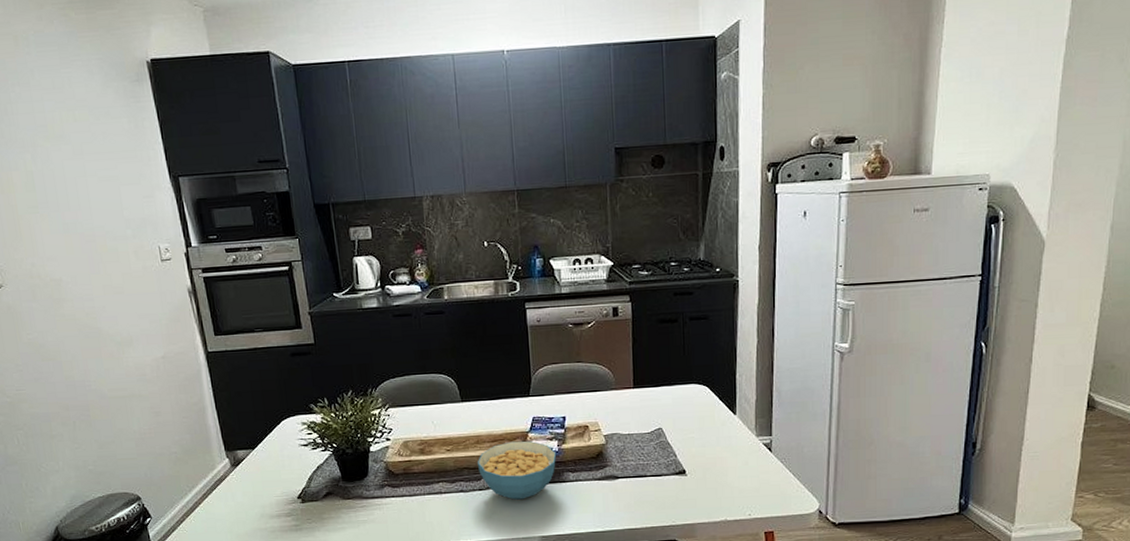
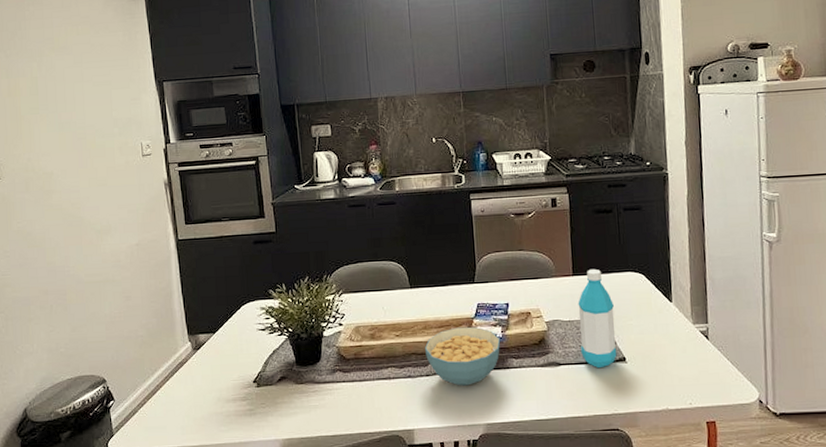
water bottle: none [638,381,677,481] -> present [578,268,617,369]

